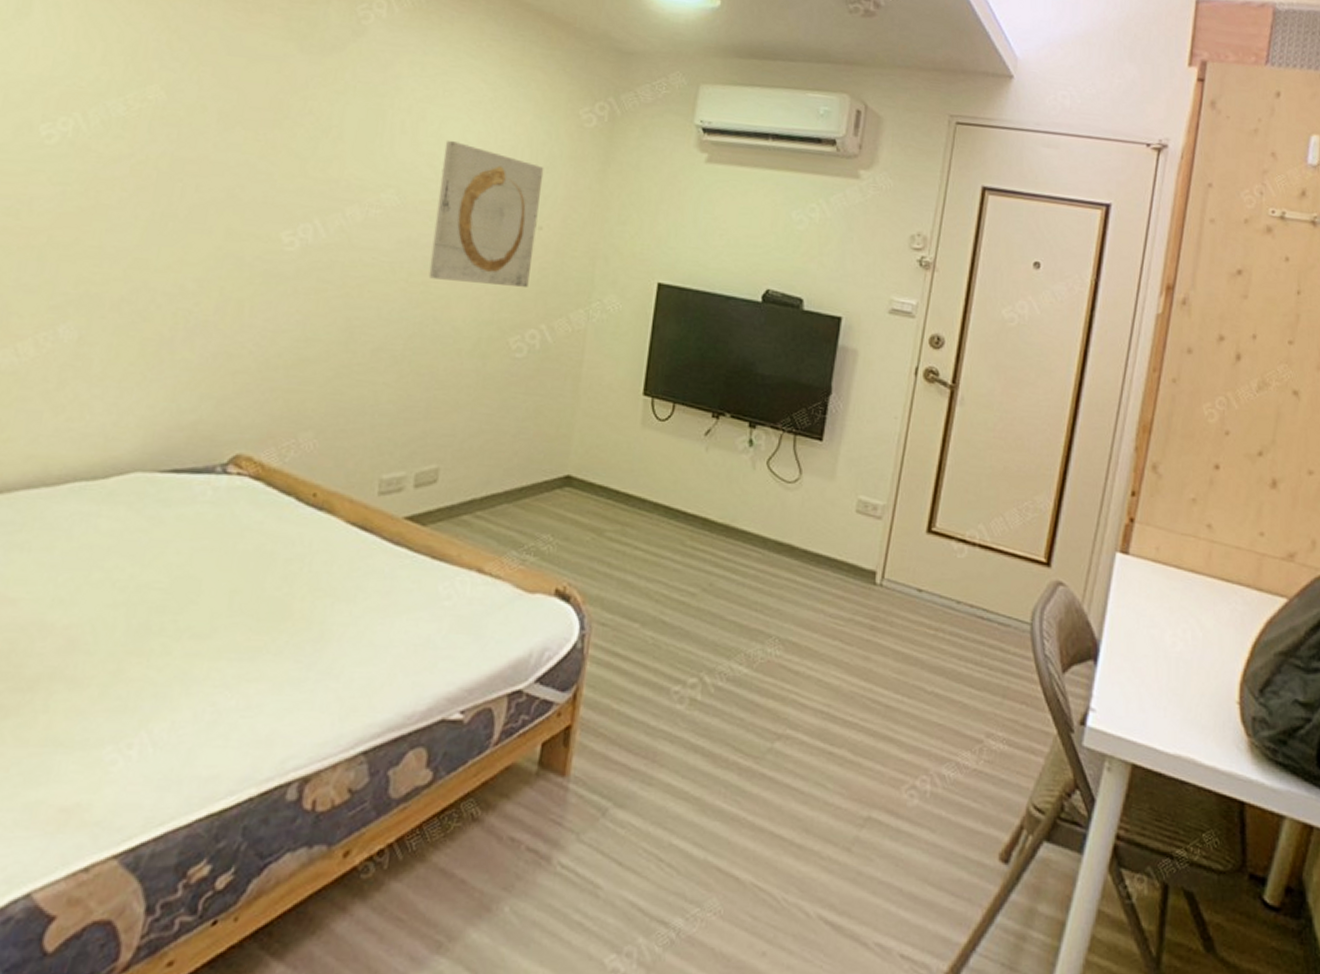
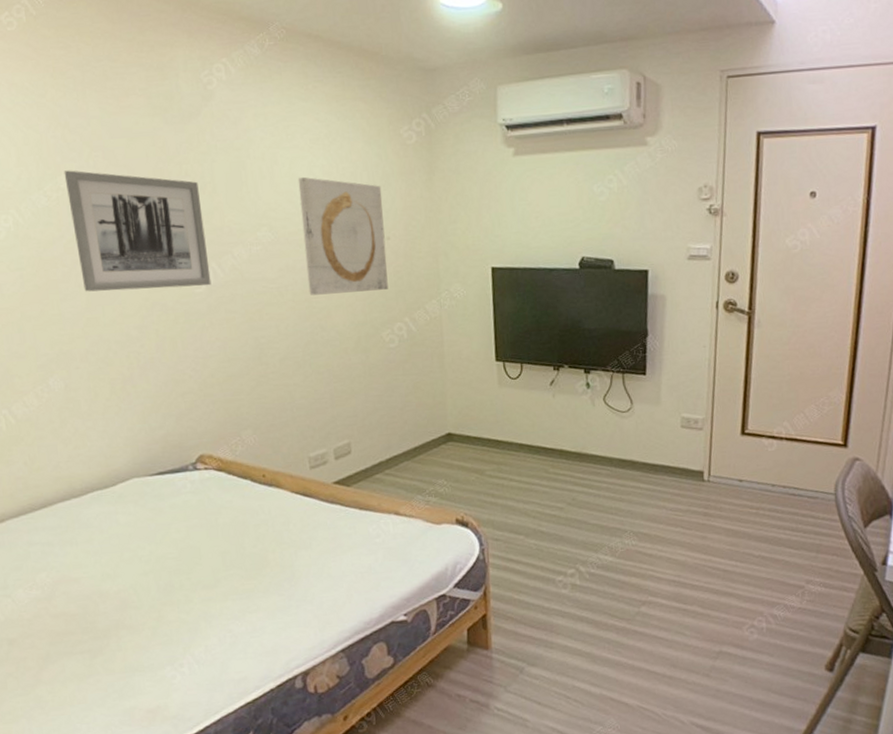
wall art: none [141,80,322,246] -> present [63,170,212,292]

